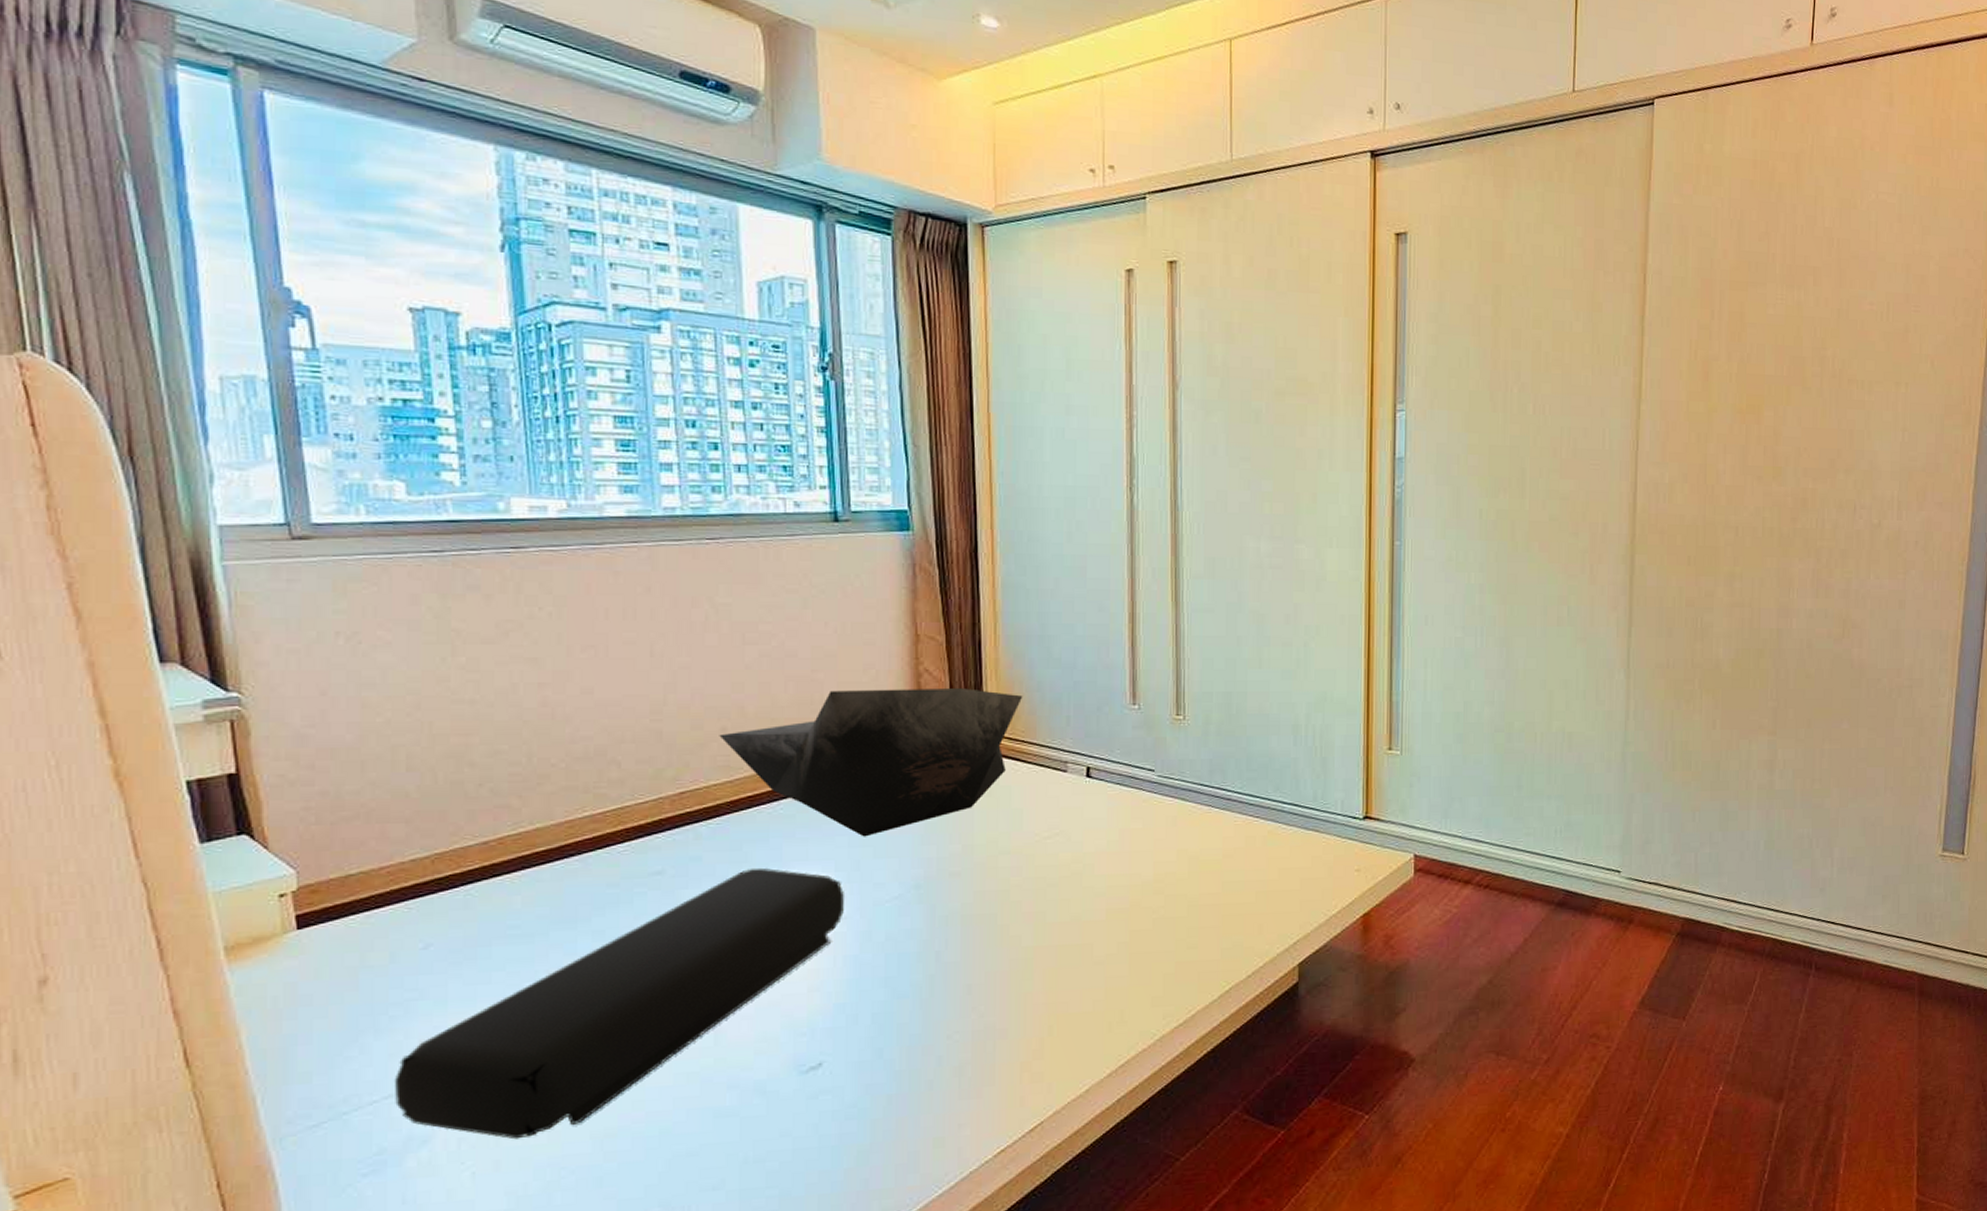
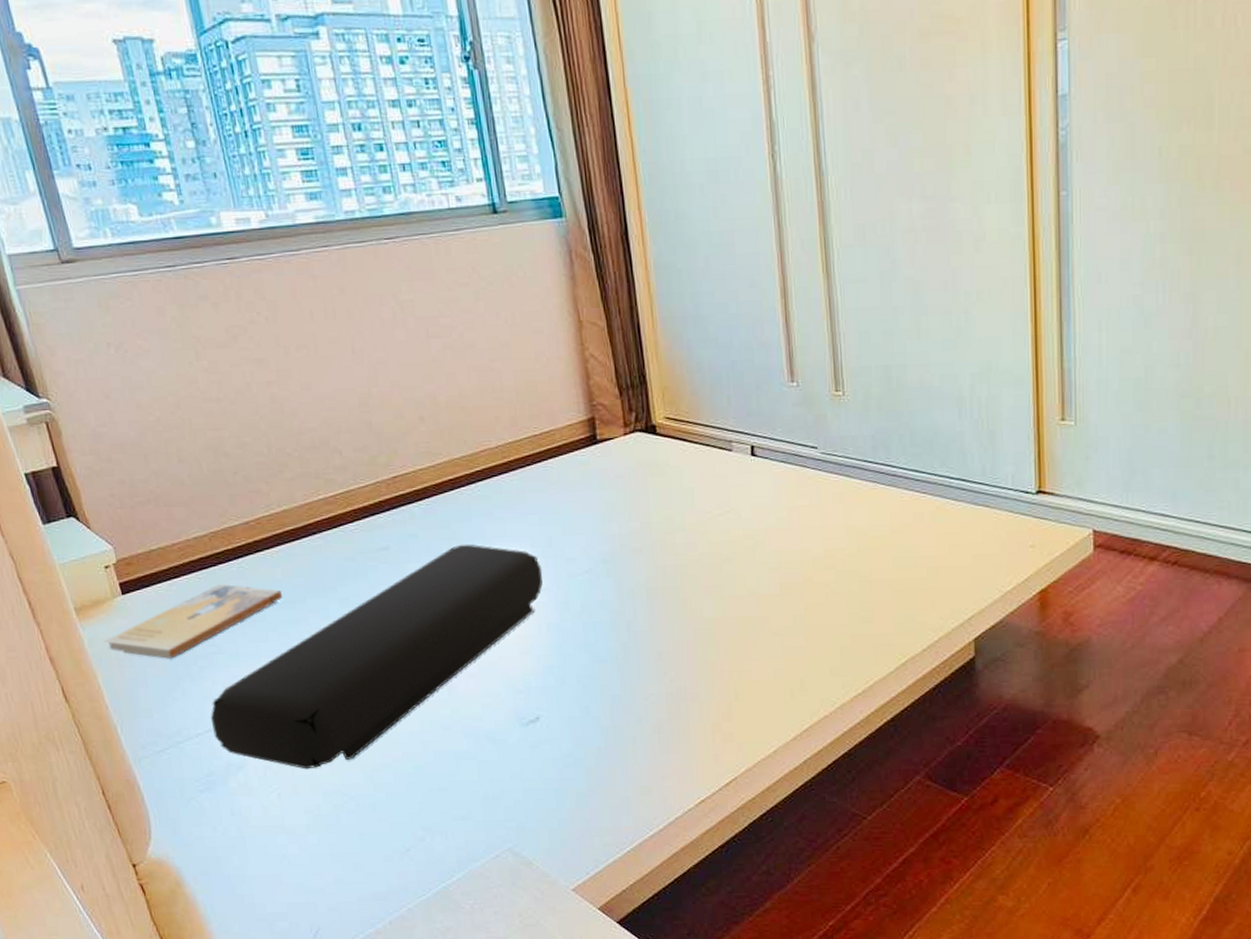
book: none [258,914,519,1008] -> present [103,583,283,659]
pillow: present [719,688,1023,837] -> none [418,372,685,516]

